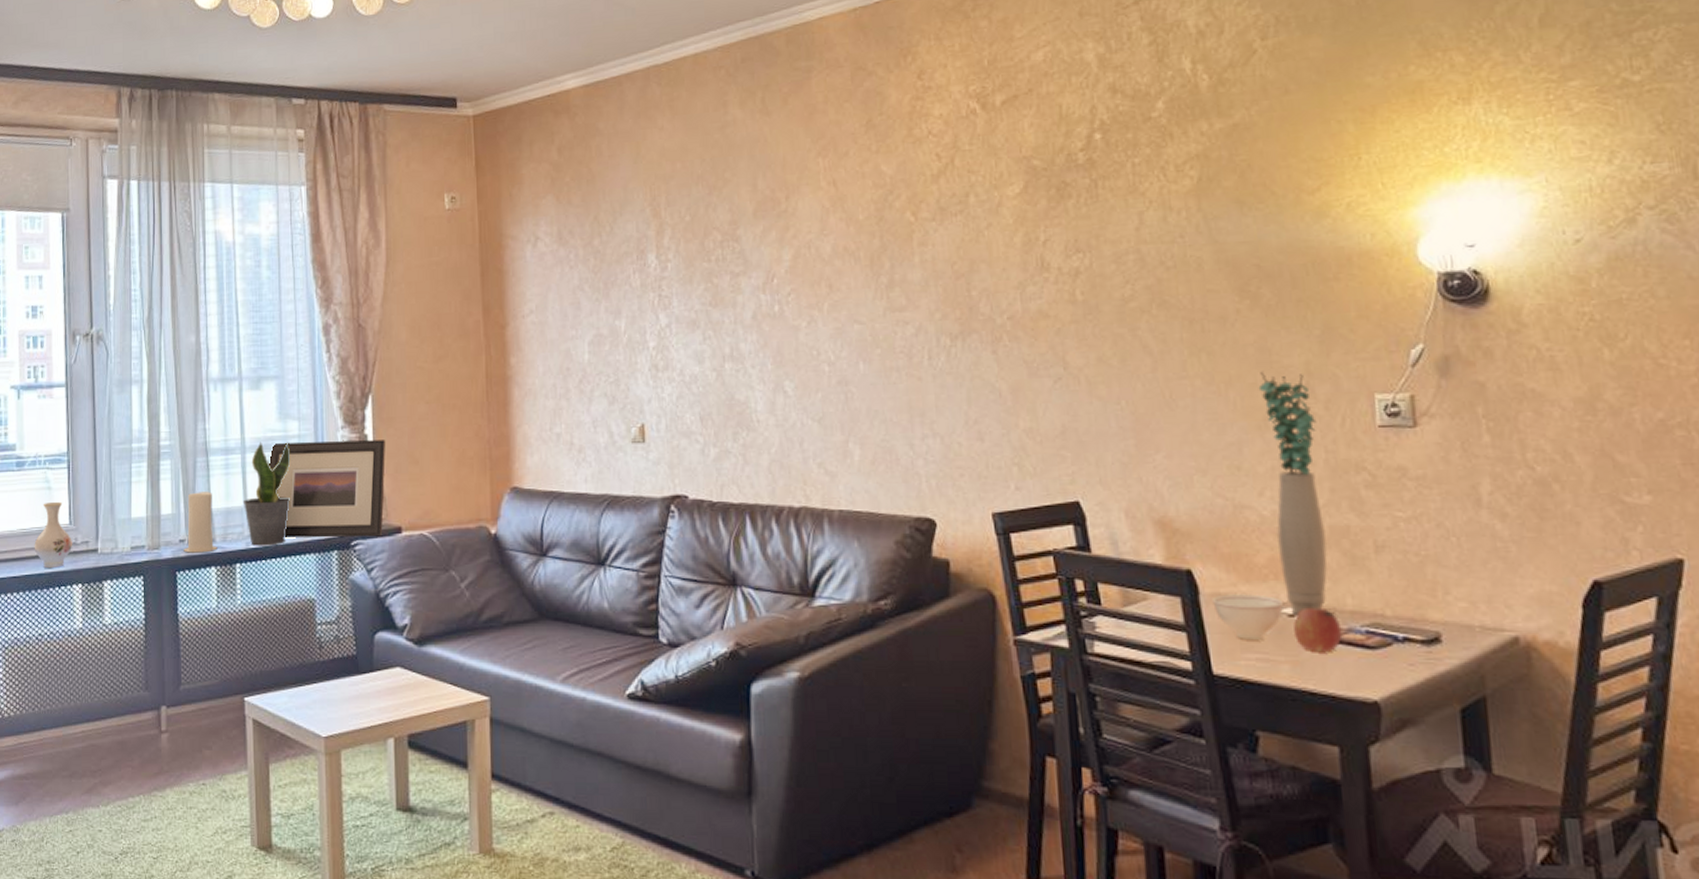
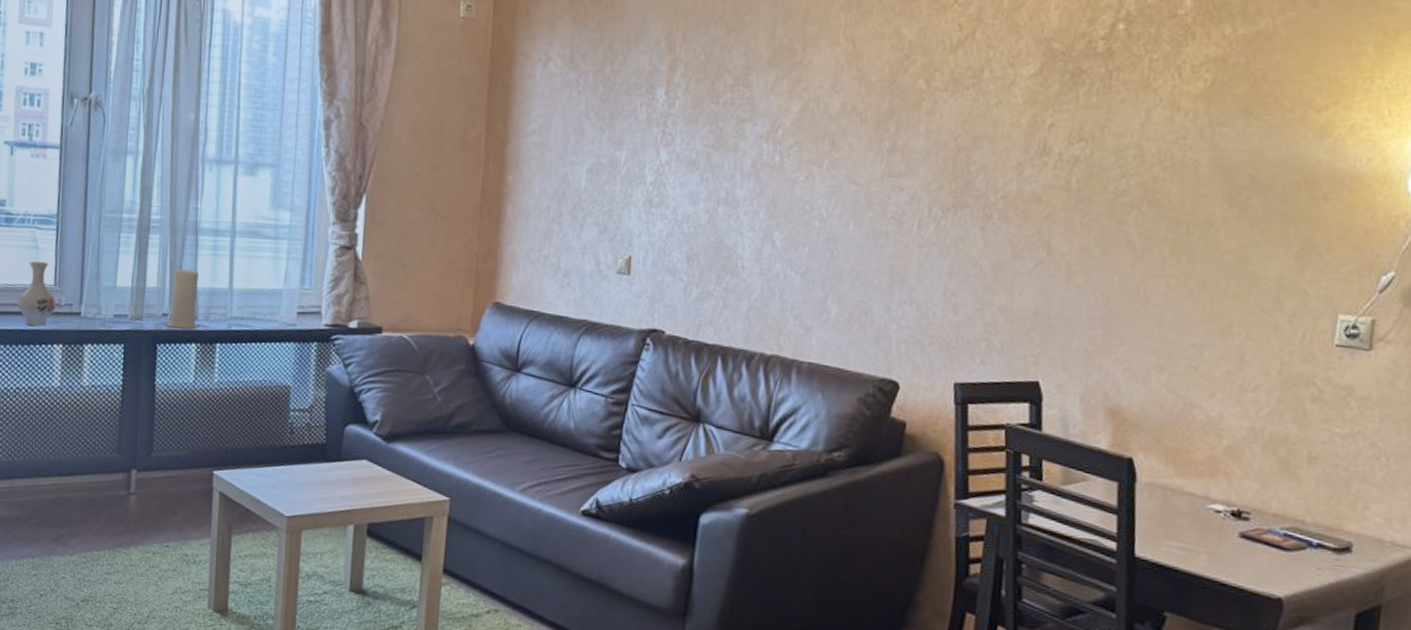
potted plant: present [243,441,291,546] -> none [228,227,280,330]
picture frame: present [268,440,385,539] -> none [256,231,375,335]
bowl: present [1212,594,1285,641] -> none [1147,484,1214,531]
vase: present [1258,371,1327,616] -> none [1216,279,1279,512]
fruit: present [1293,609,1343,651] -> none [1217,506,1262,549]

